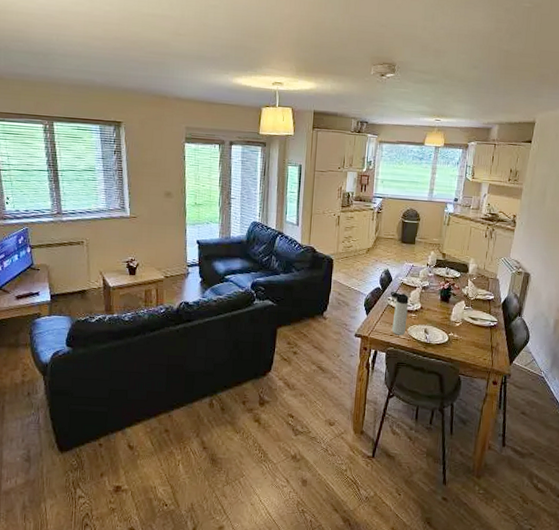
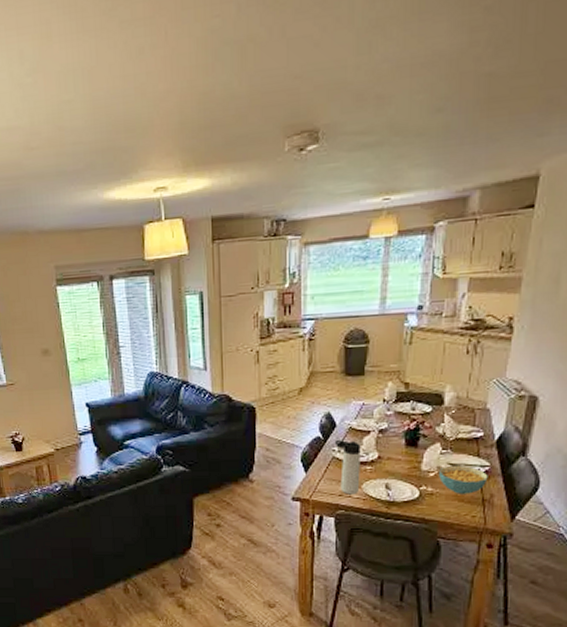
cereal bowl: none [462,318,496,342] -> present [439,465,488,494]

